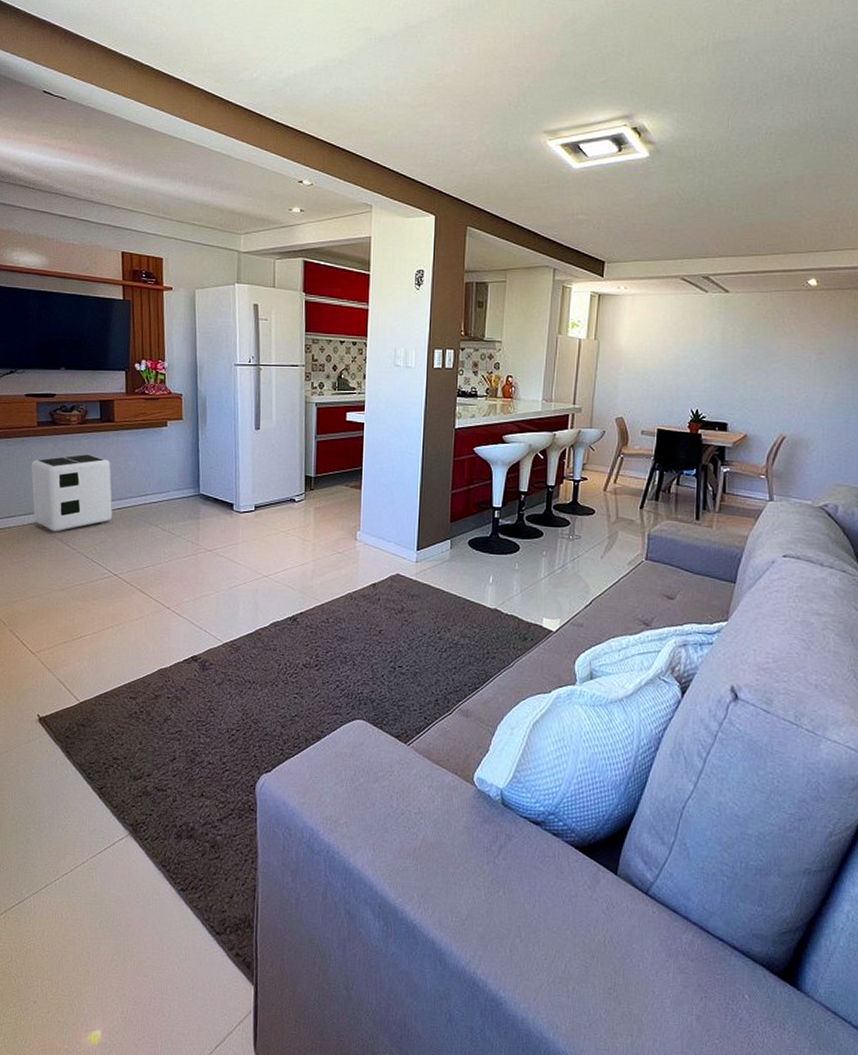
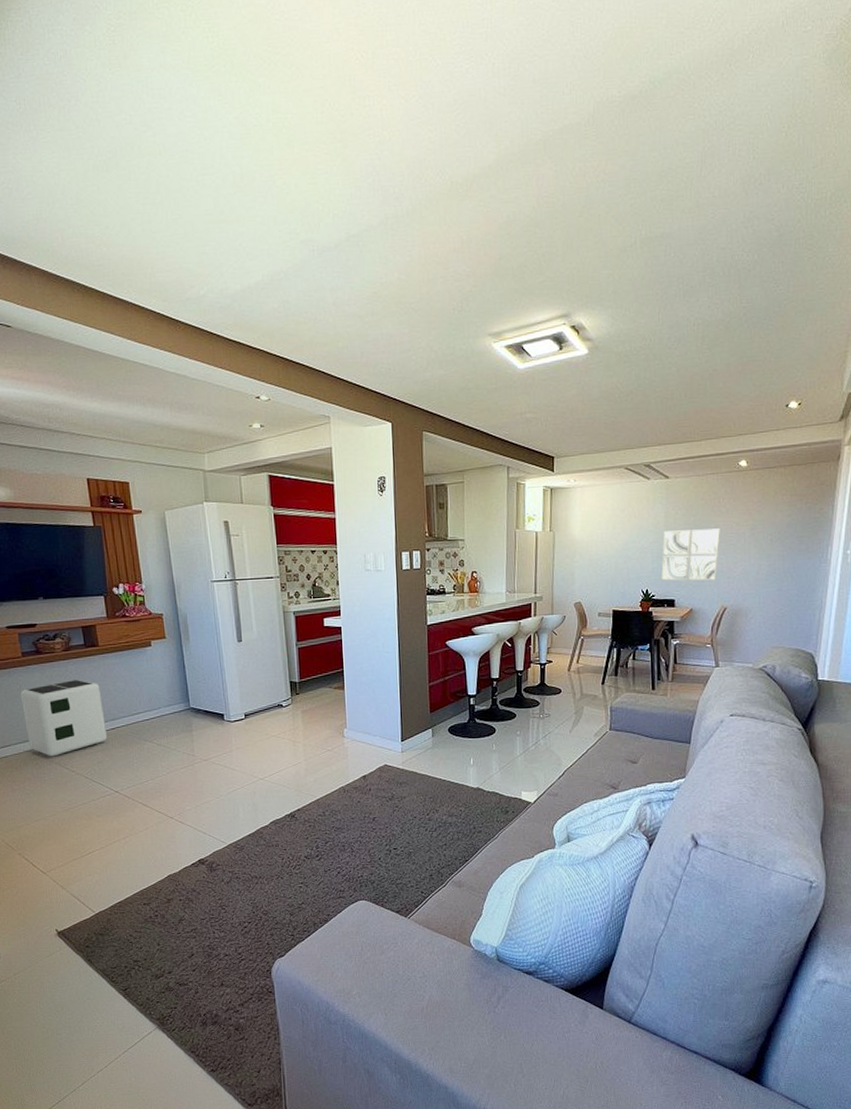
wall art: none [713,348,783,407] -> present [661,528,720,581]

